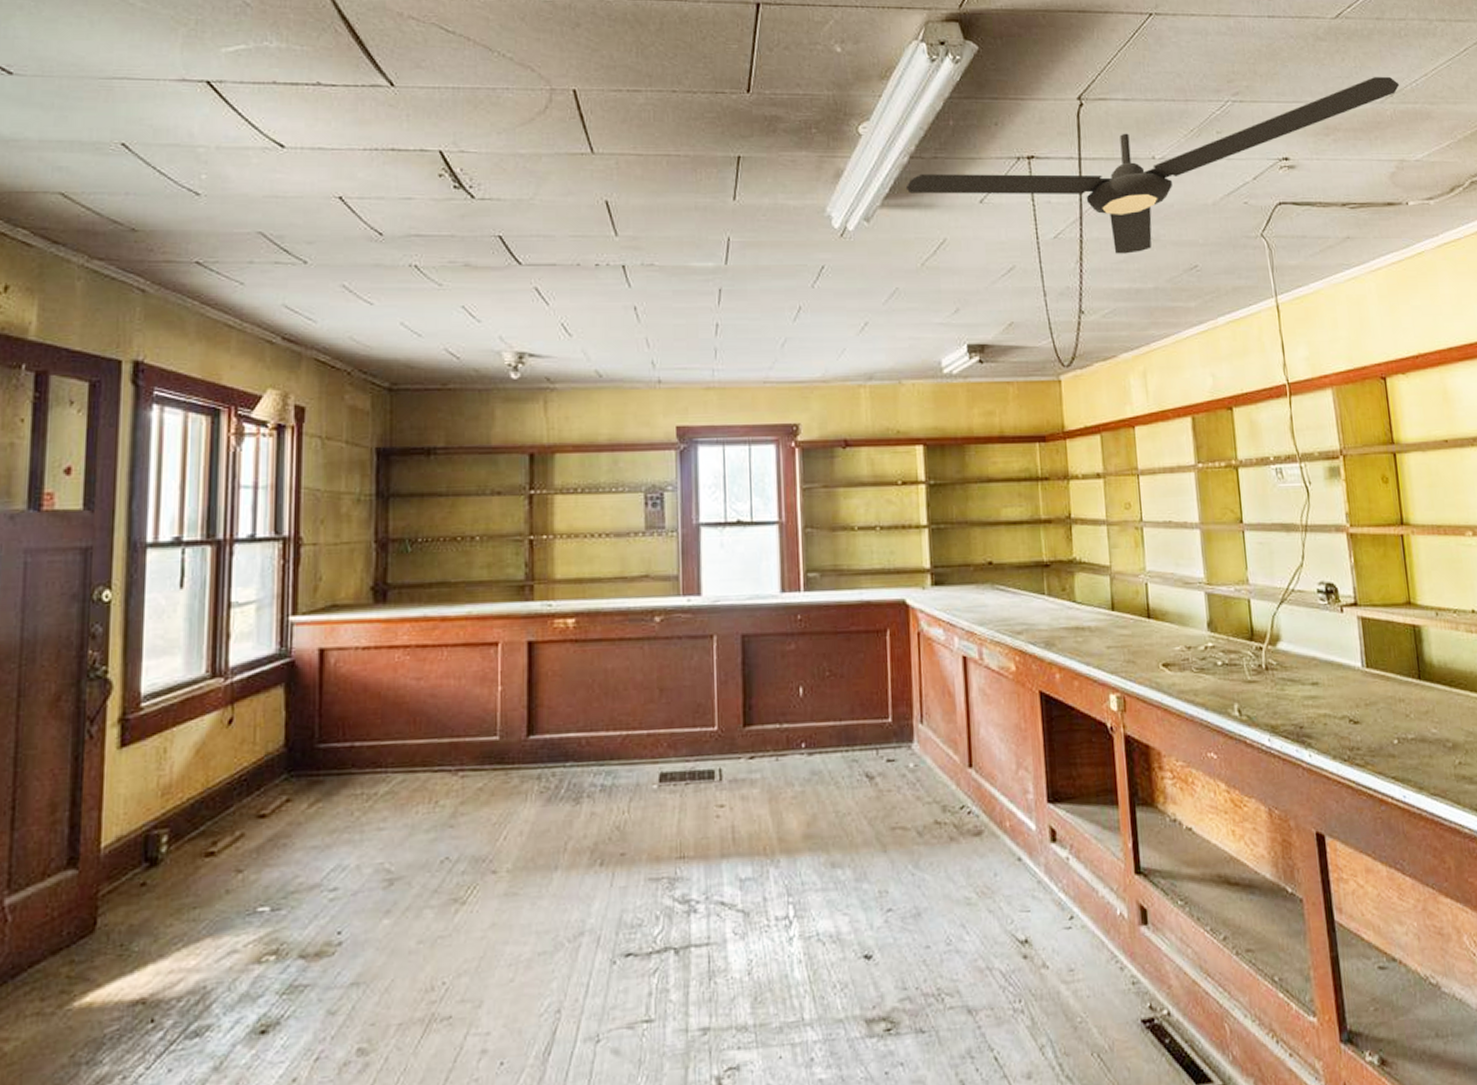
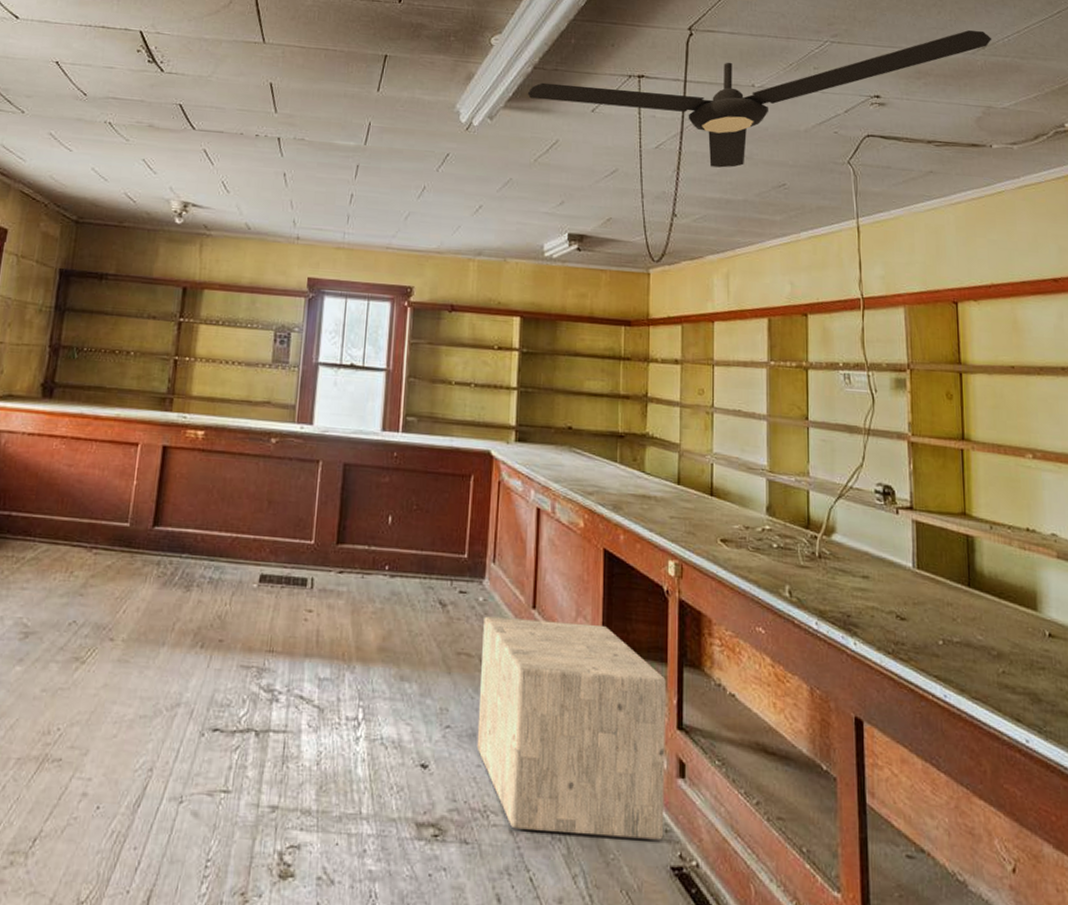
stool: none [917,774,1131,1008] -> present [476,616,666,840]

